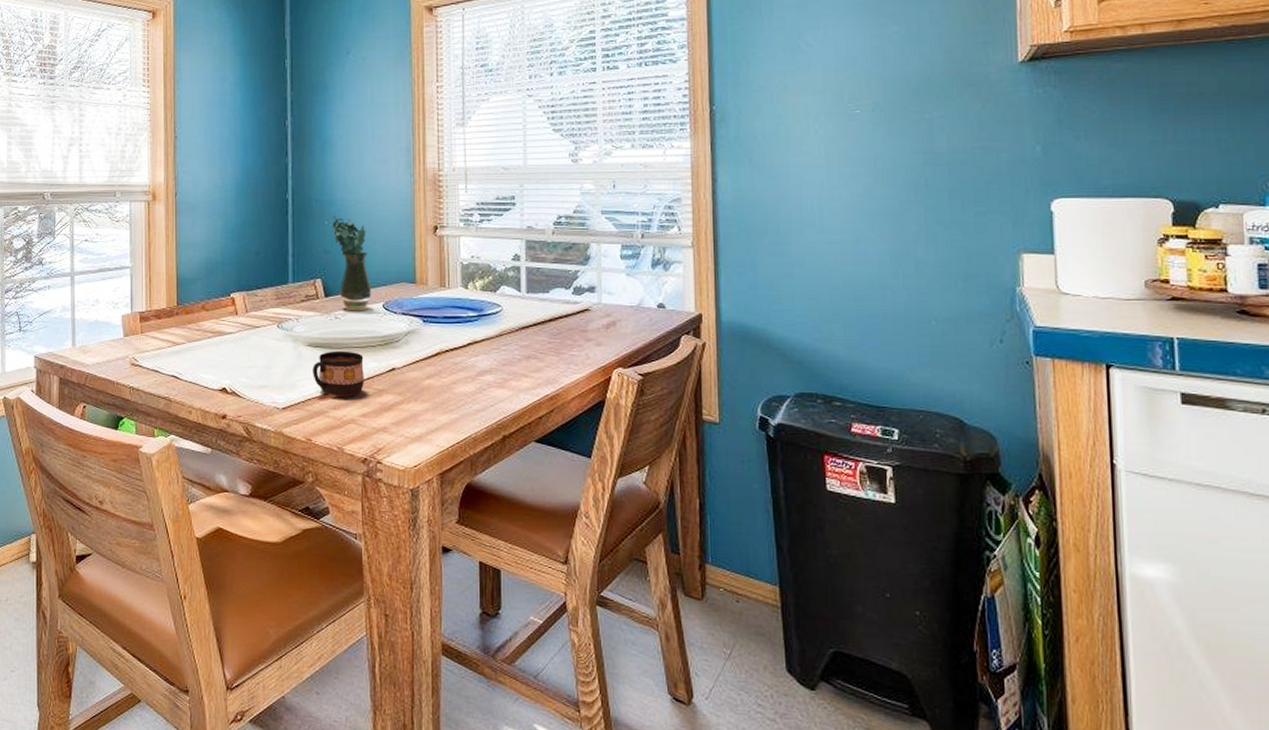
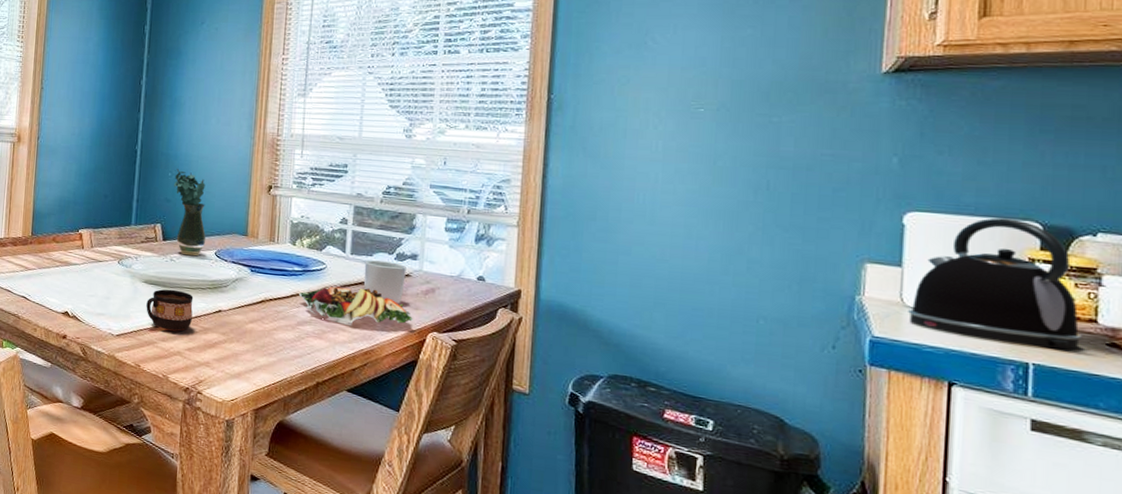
salad: none [467,328,597,371] -> present [290,286,414,327]
mug: none [542,297,585,342] -> present [363,260,406,304]
kettle: none [1064,197,1216,321] -> present [908,217,1083,350]

